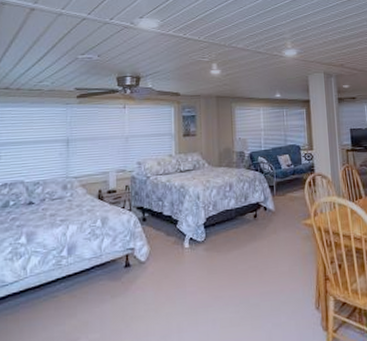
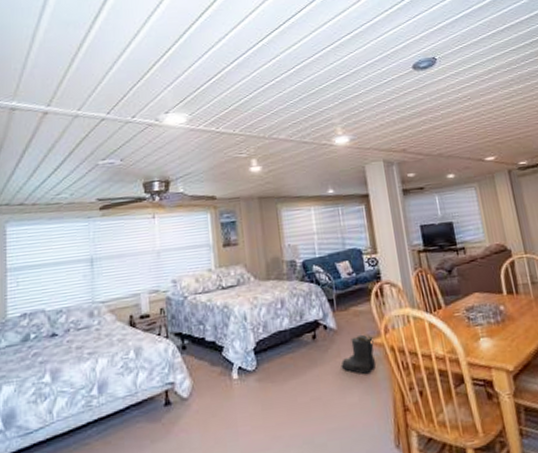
boots: none [276,216,305,249] -> present [341,334,376,374]

